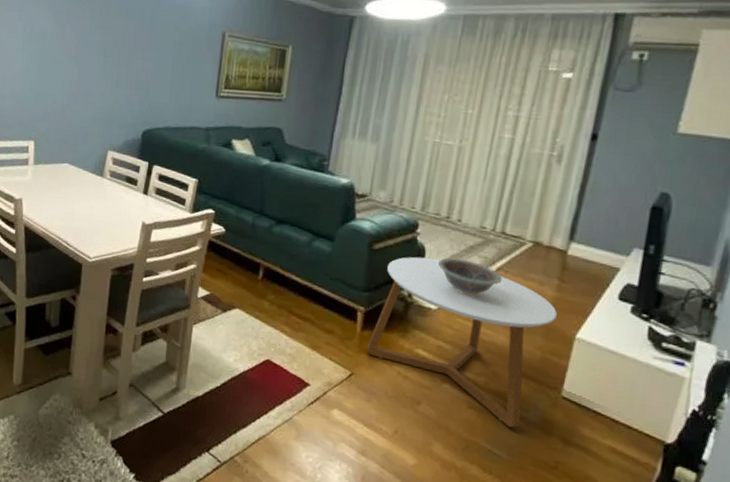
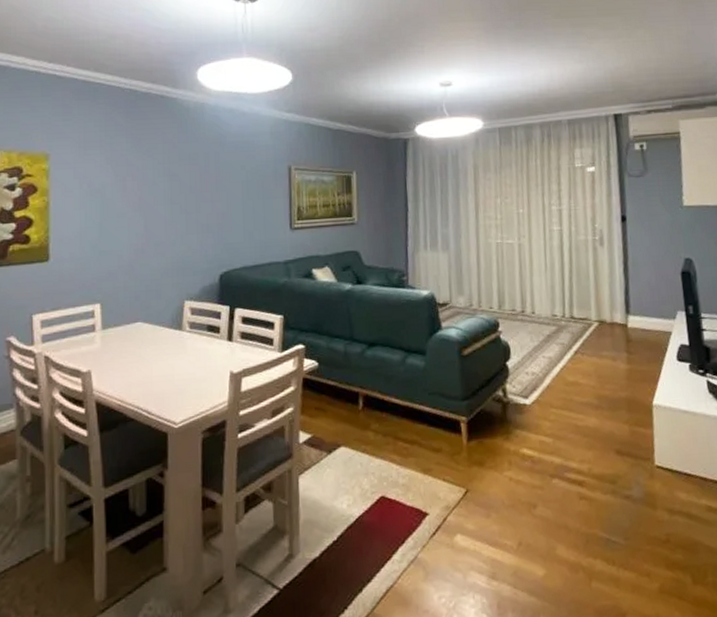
coffee table: present [366,256,557,428] -> none [475,353,633,509]
decorative bowl: present [438,257,503,296] -> none [523,349,581,384]

